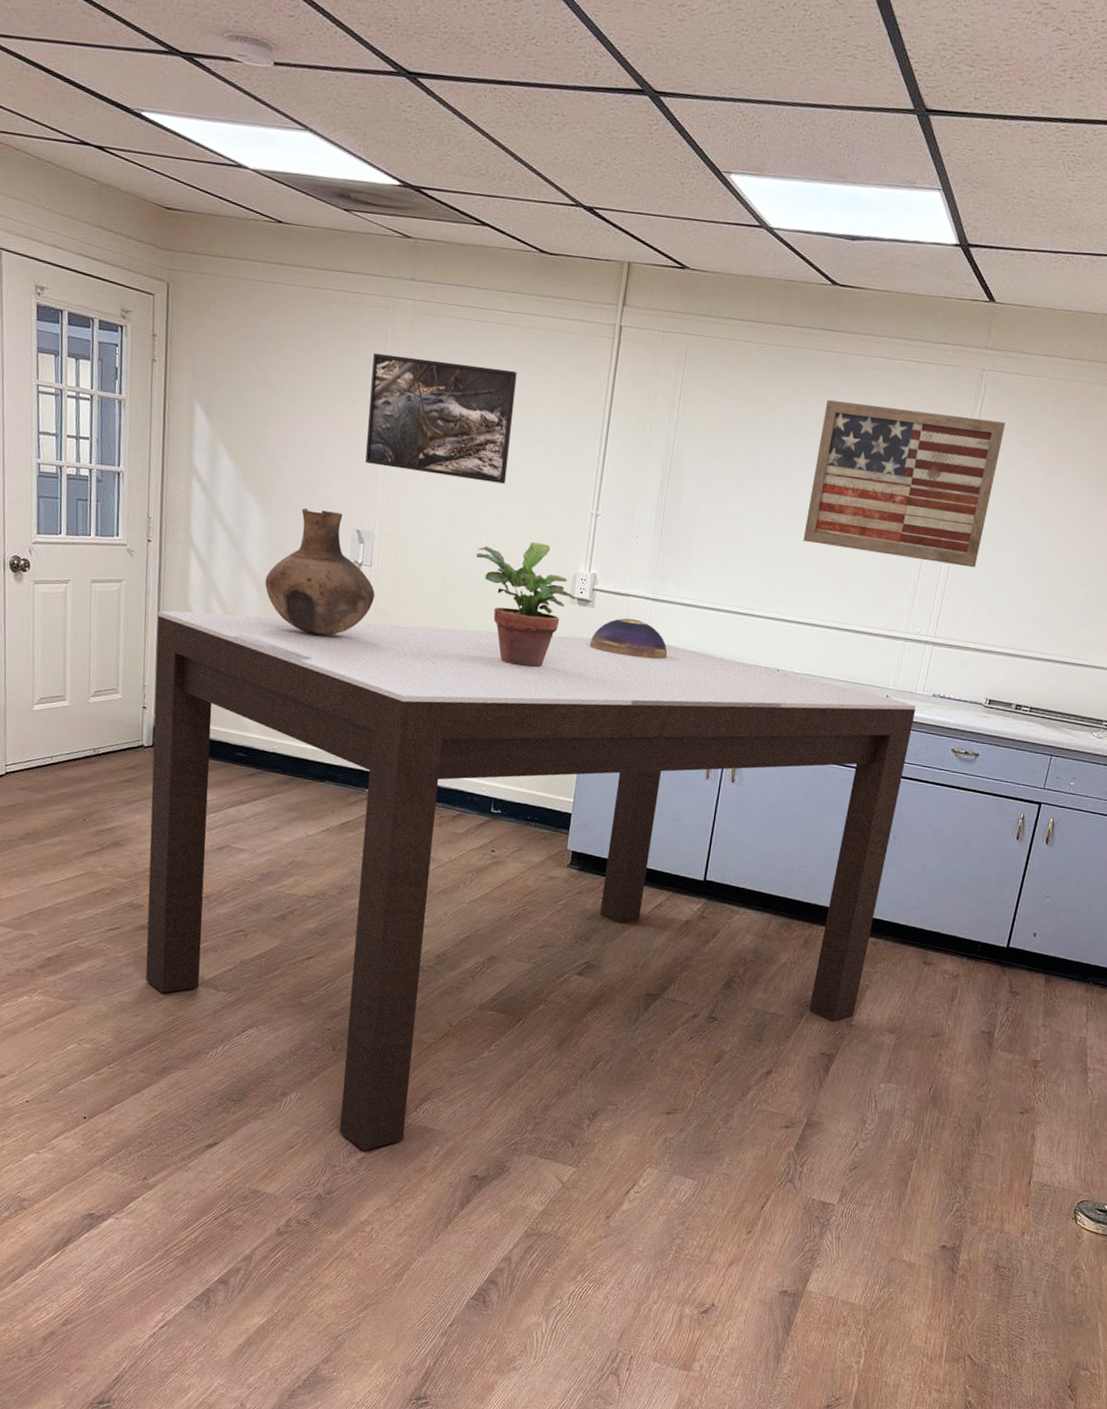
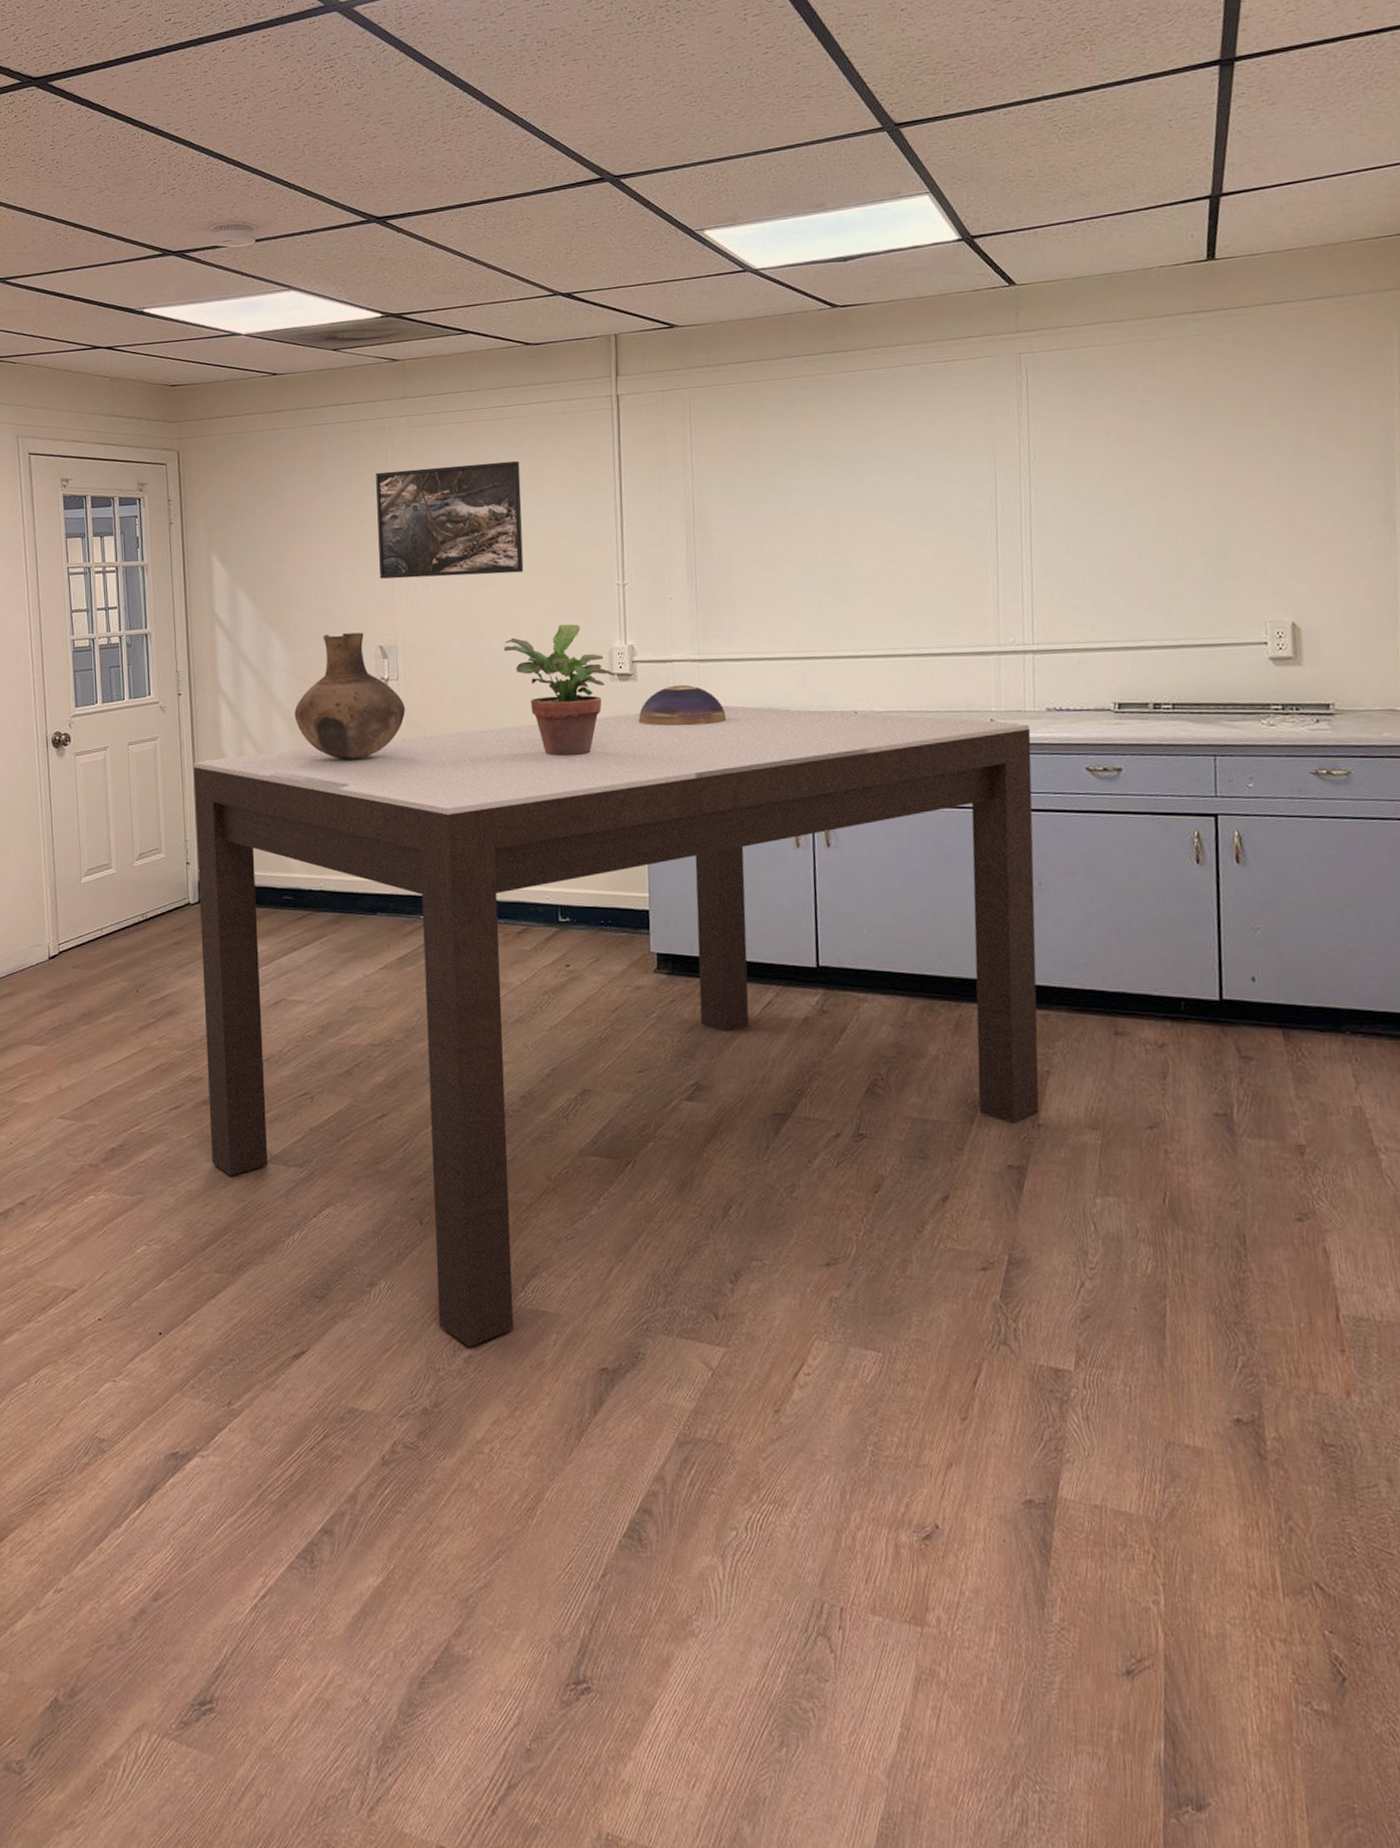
wall art: present [803,400,1005,568] -> none [850,402,1064,570]

